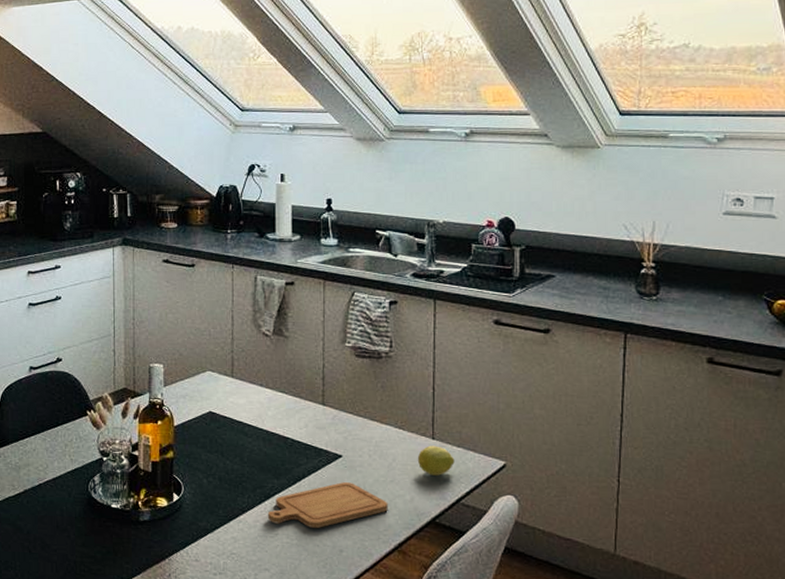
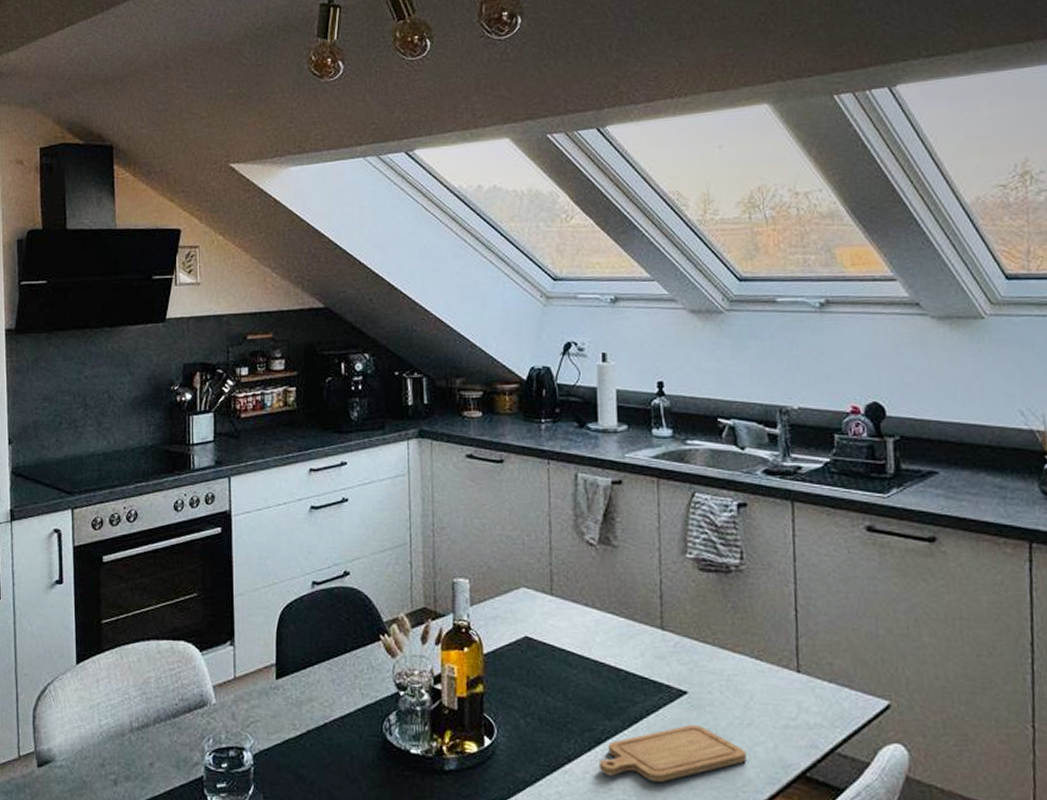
fruit: present [417,445,455,476] -> none [779,680,826,718]

